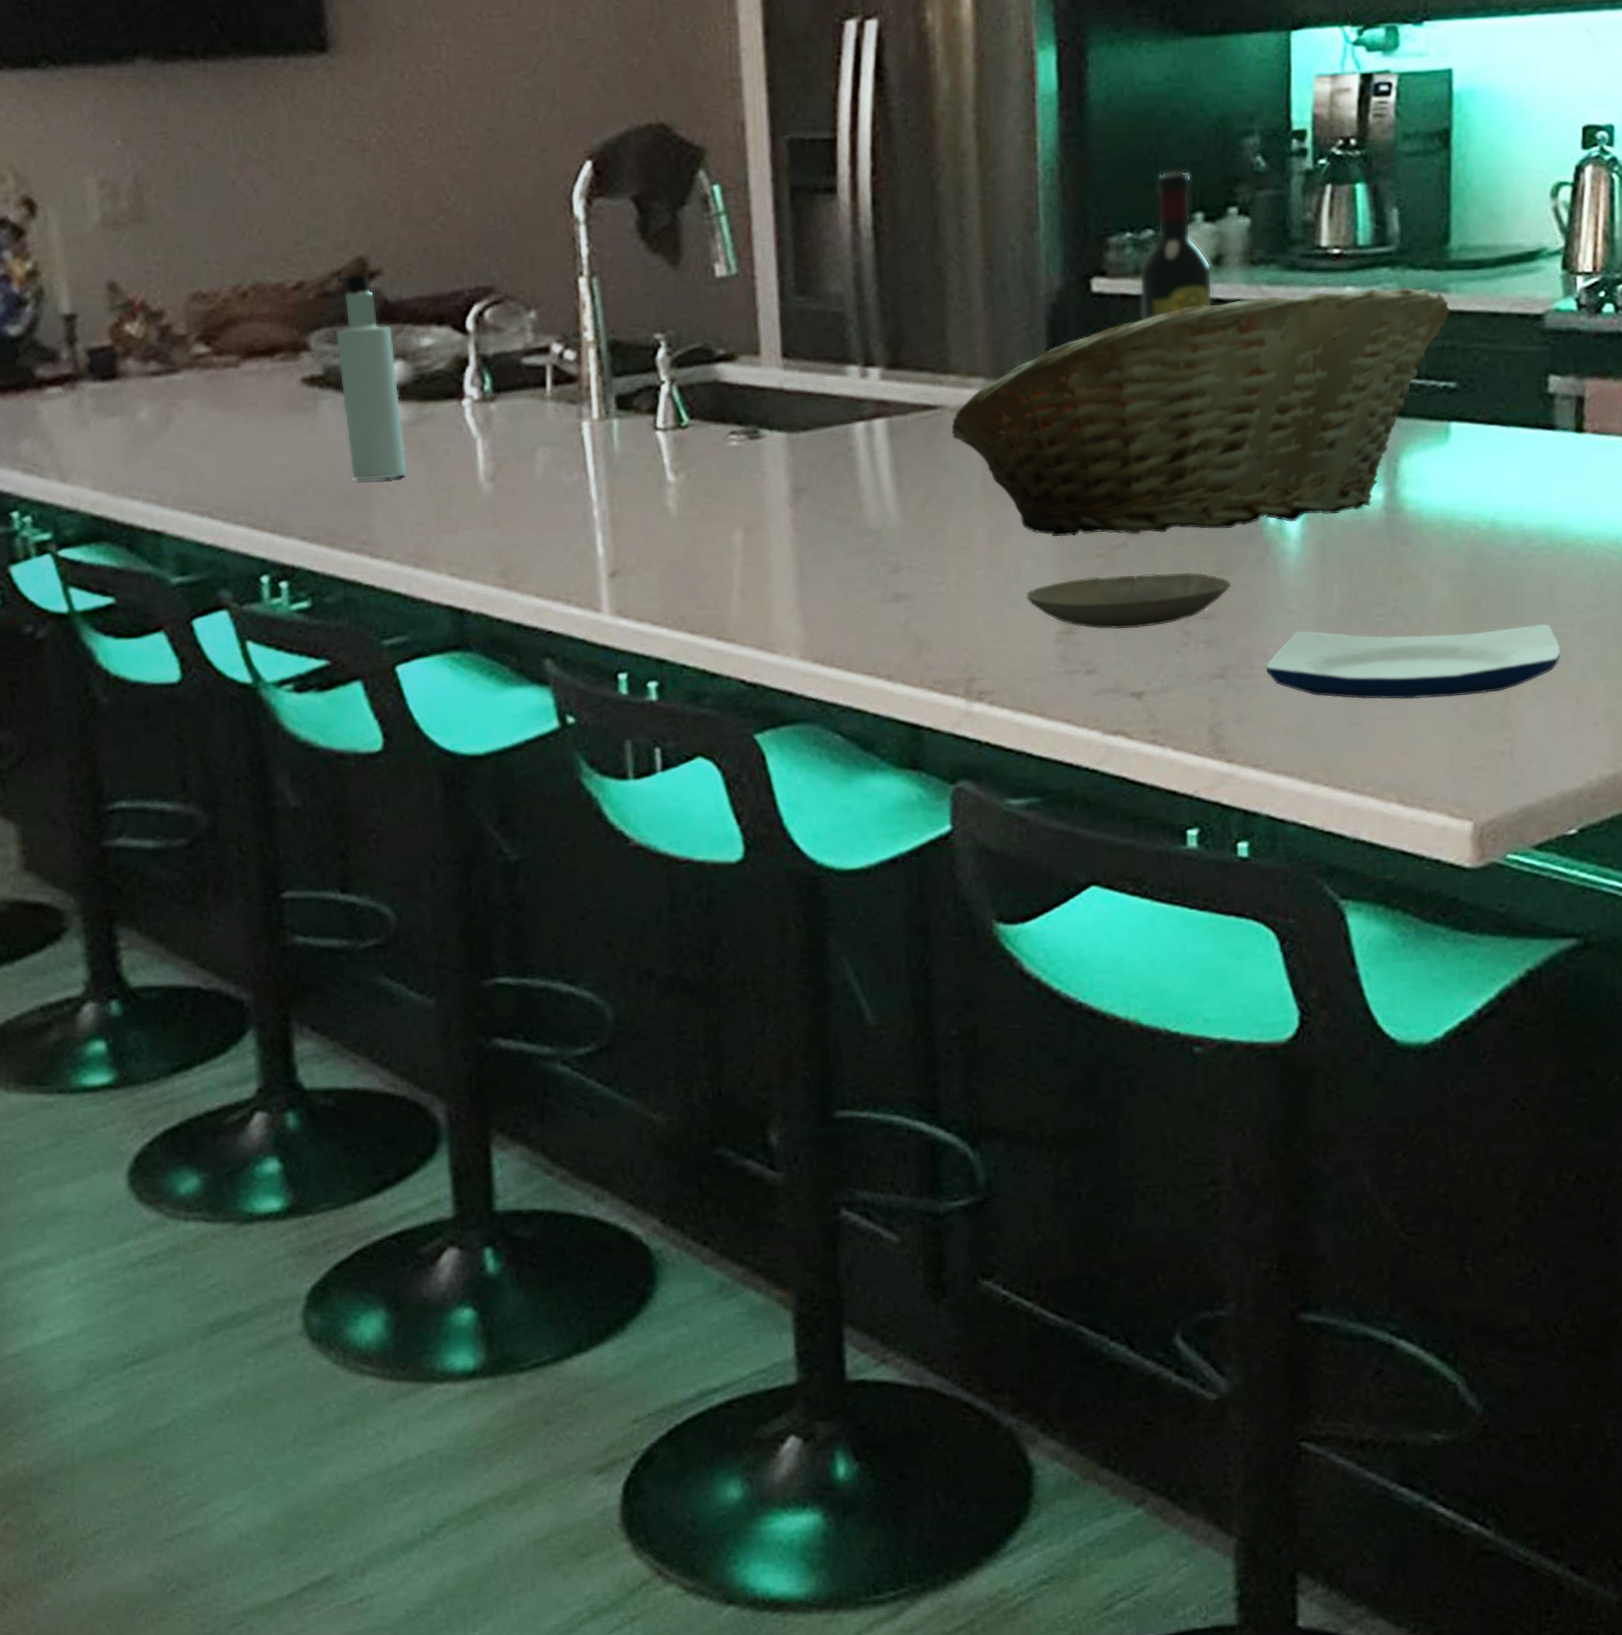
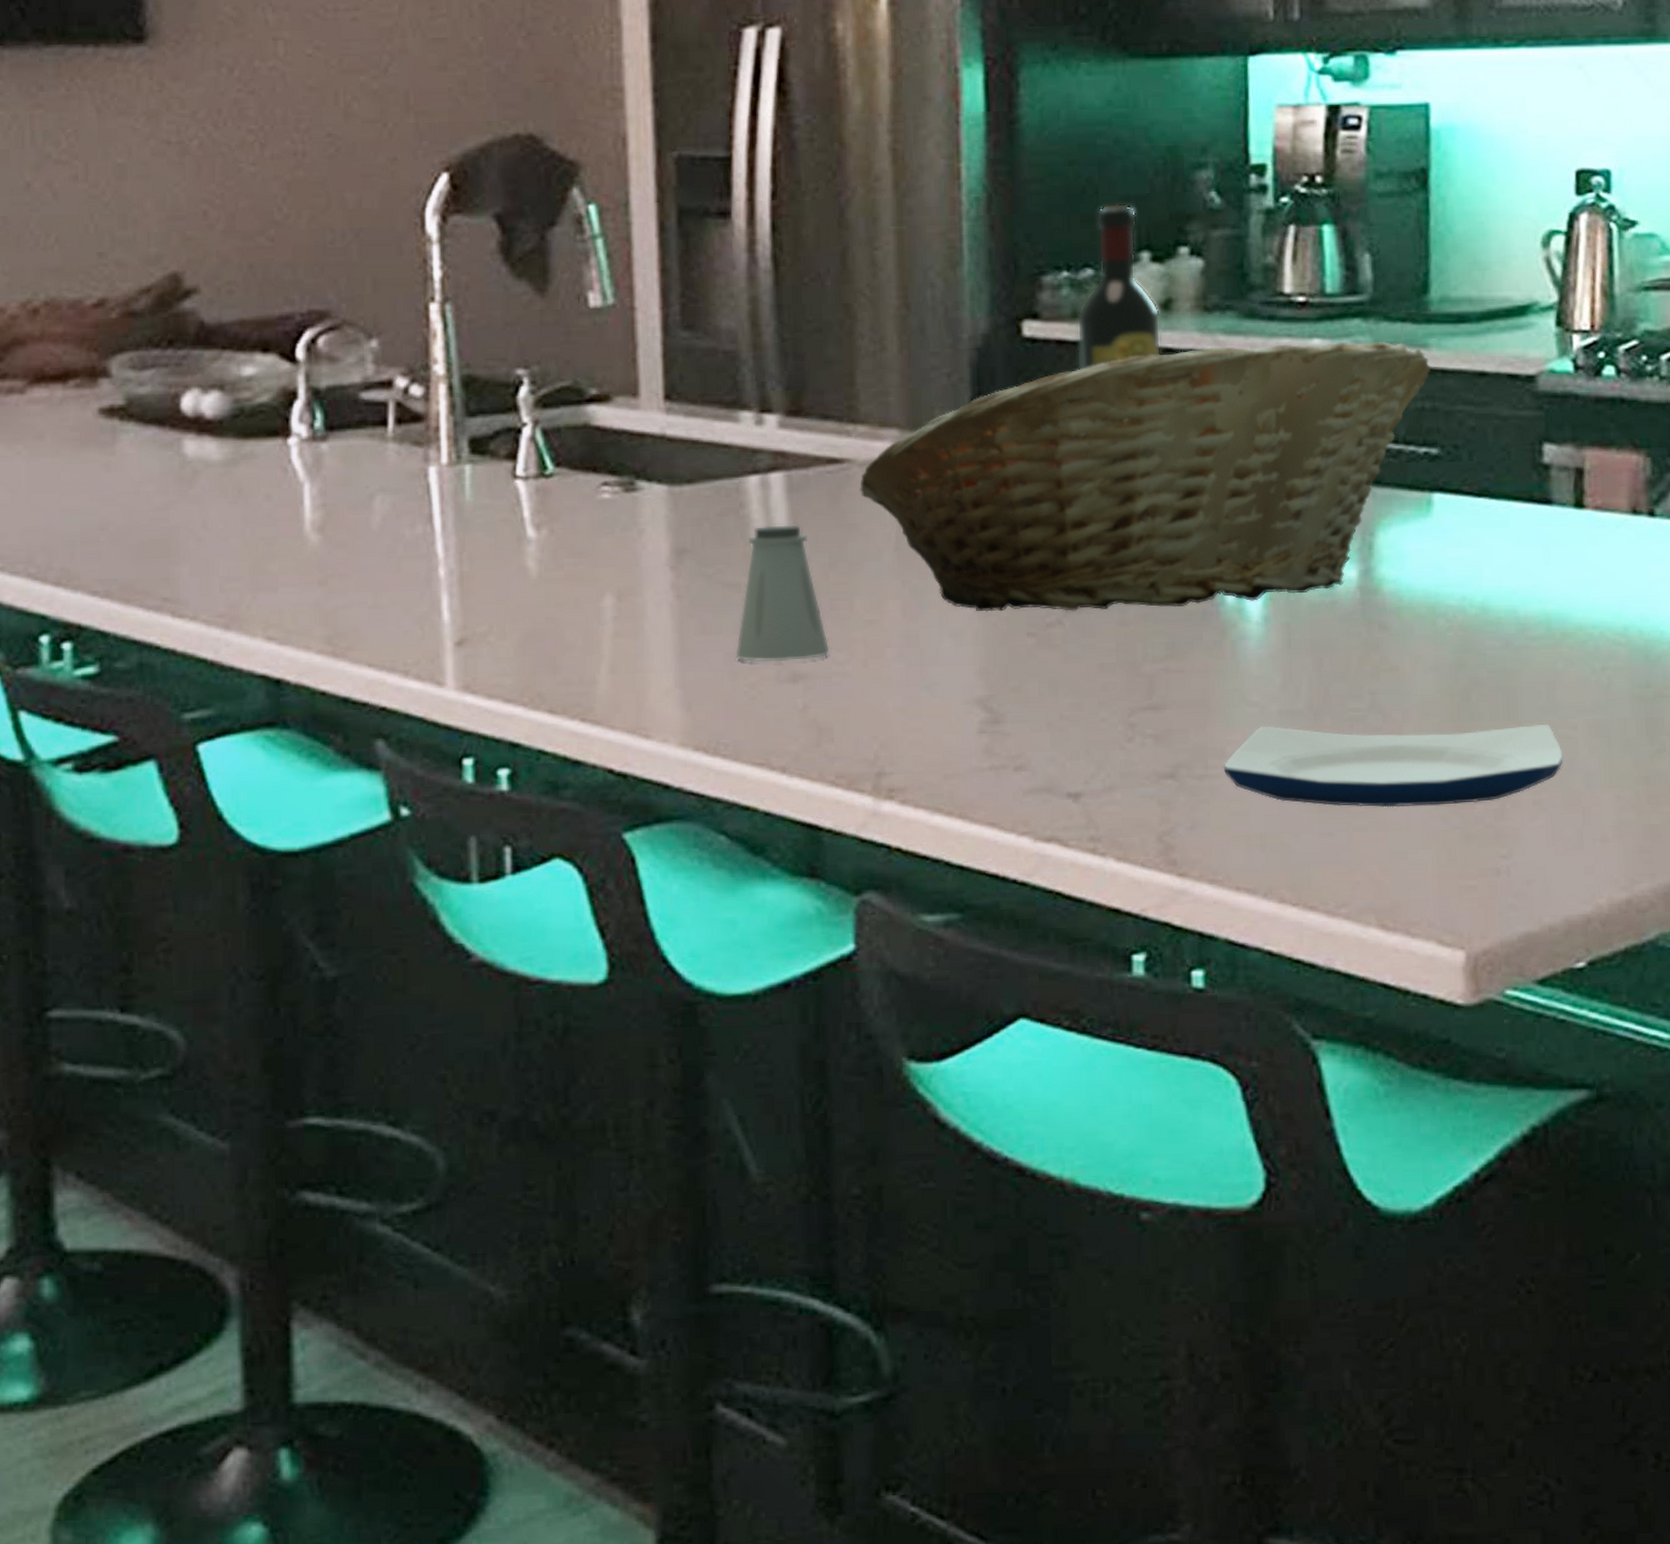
soap dispenser: present [335,276,407,480] -> none [141,294,220,527]
saltshaker: none [847,464,928,585] -> present [735,525,830,662]
plate: present [1026,573,1231,629] -> none [945,657,1182,719]

